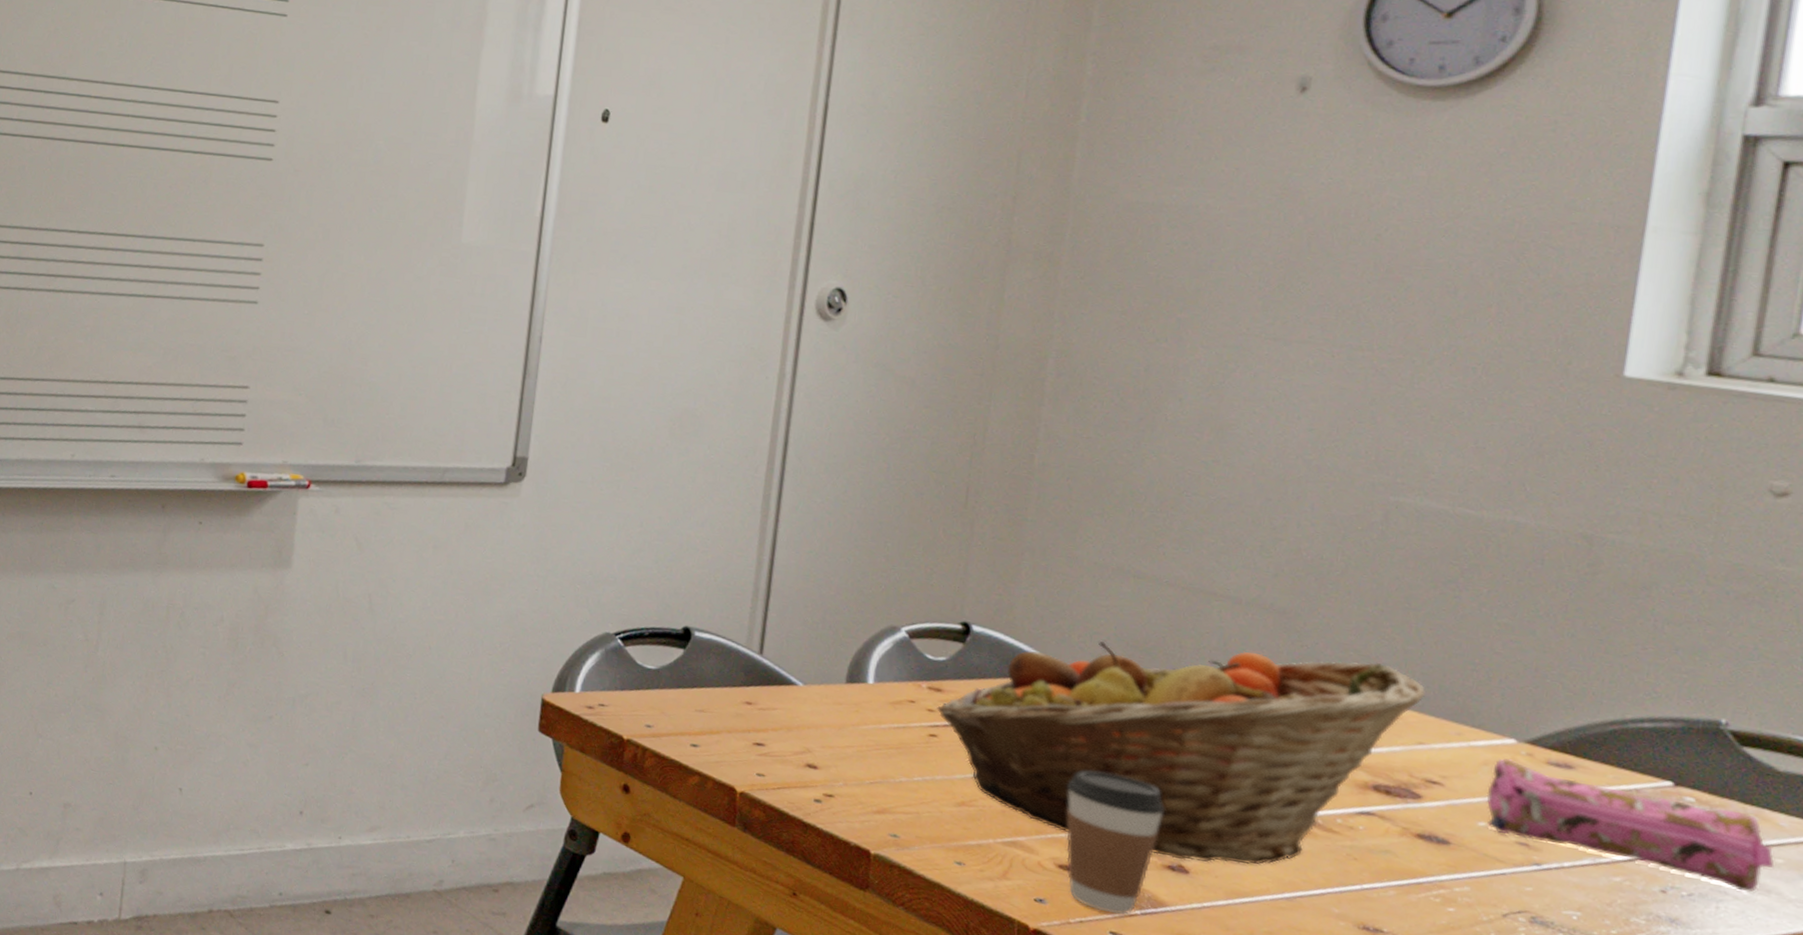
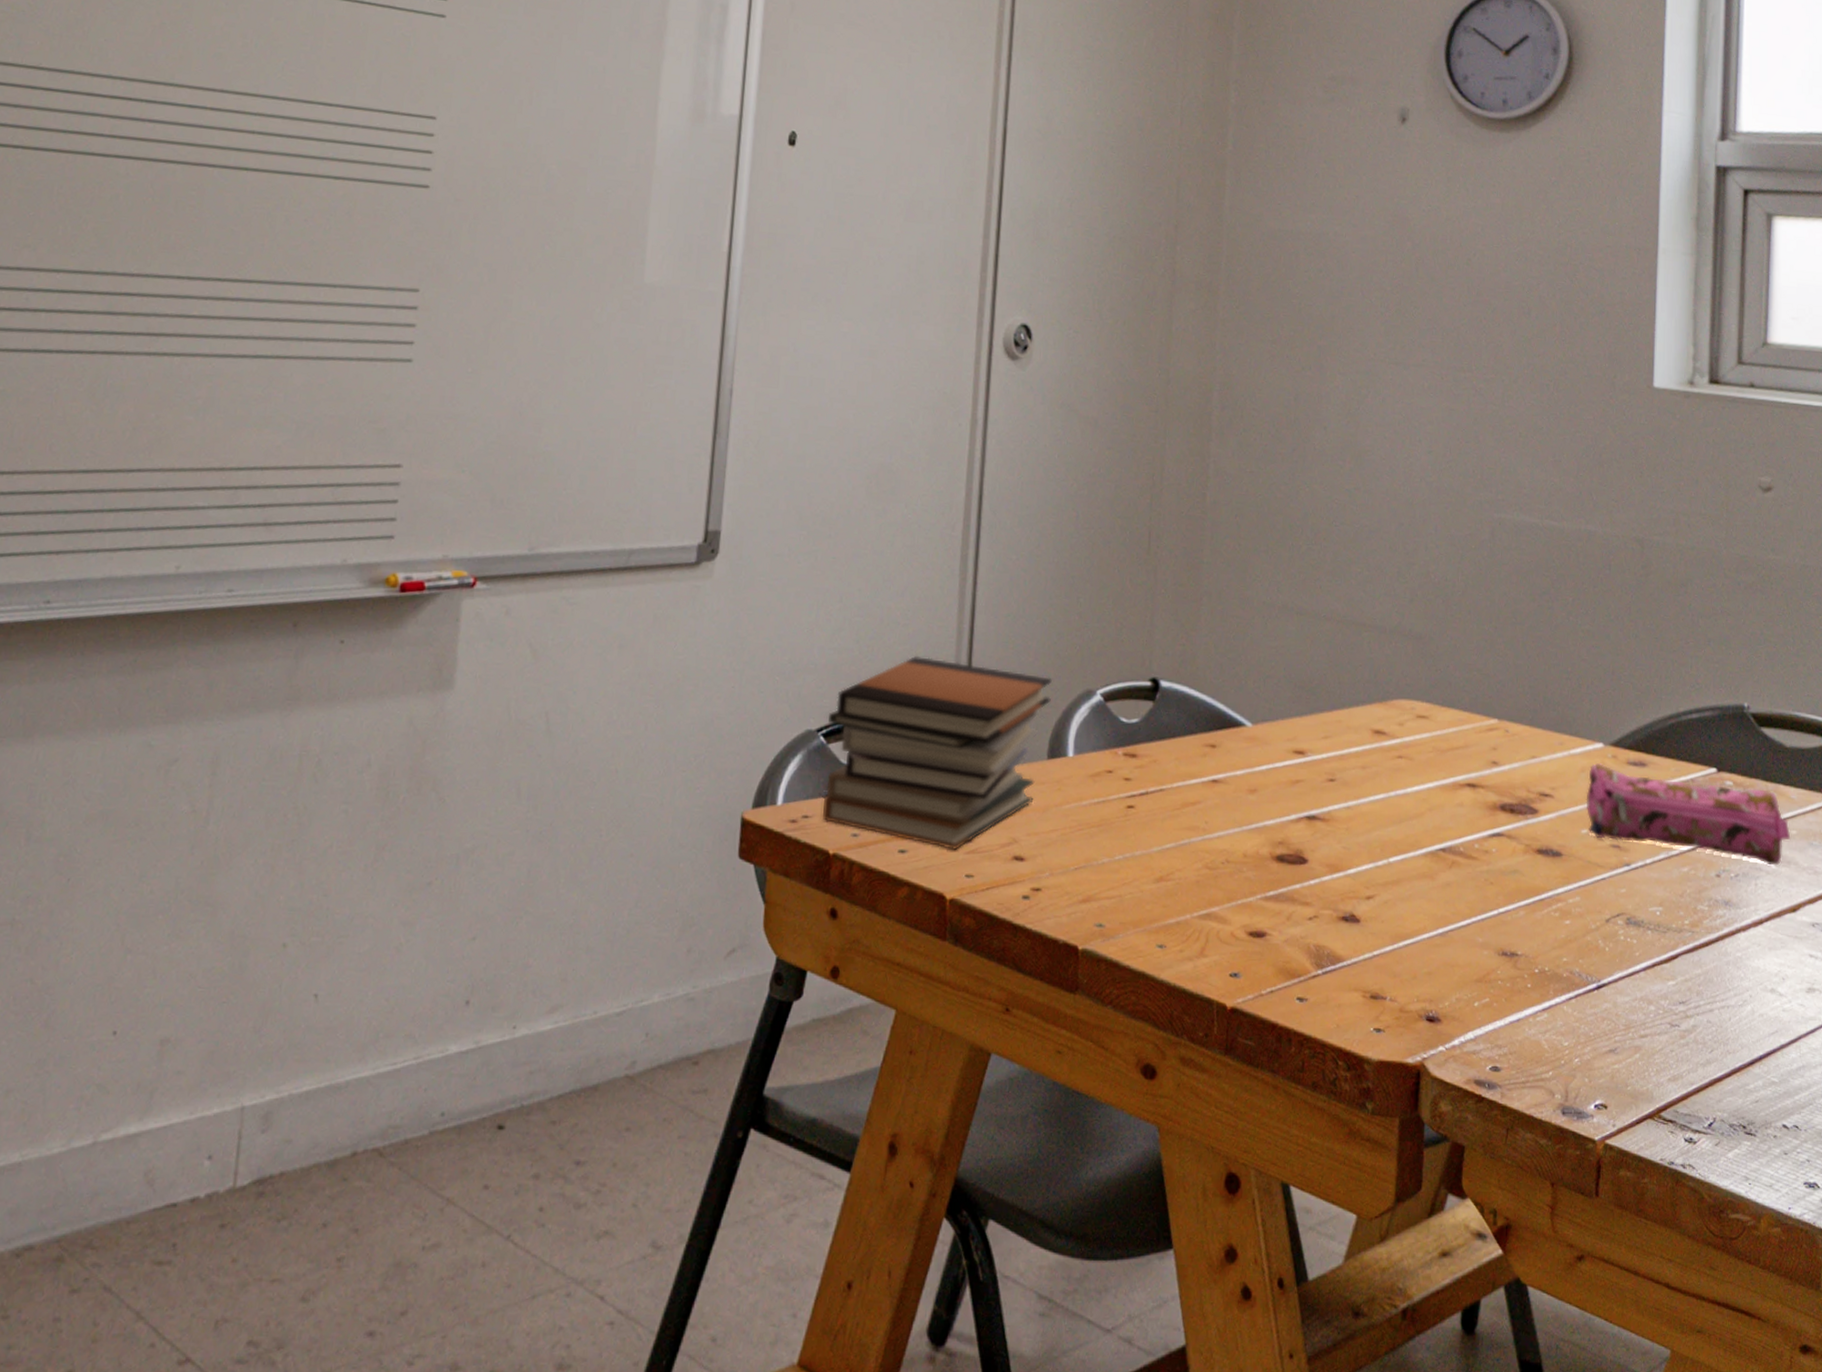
book stack: none [618,579,854,751] -> present [823,655,1052,850]
fruit basket: present [937,641,1427,865] -> none [1133,679,1535,909]
coffee cup: present [1066,770,1165,915] -> none [1251,825,1336,978]

